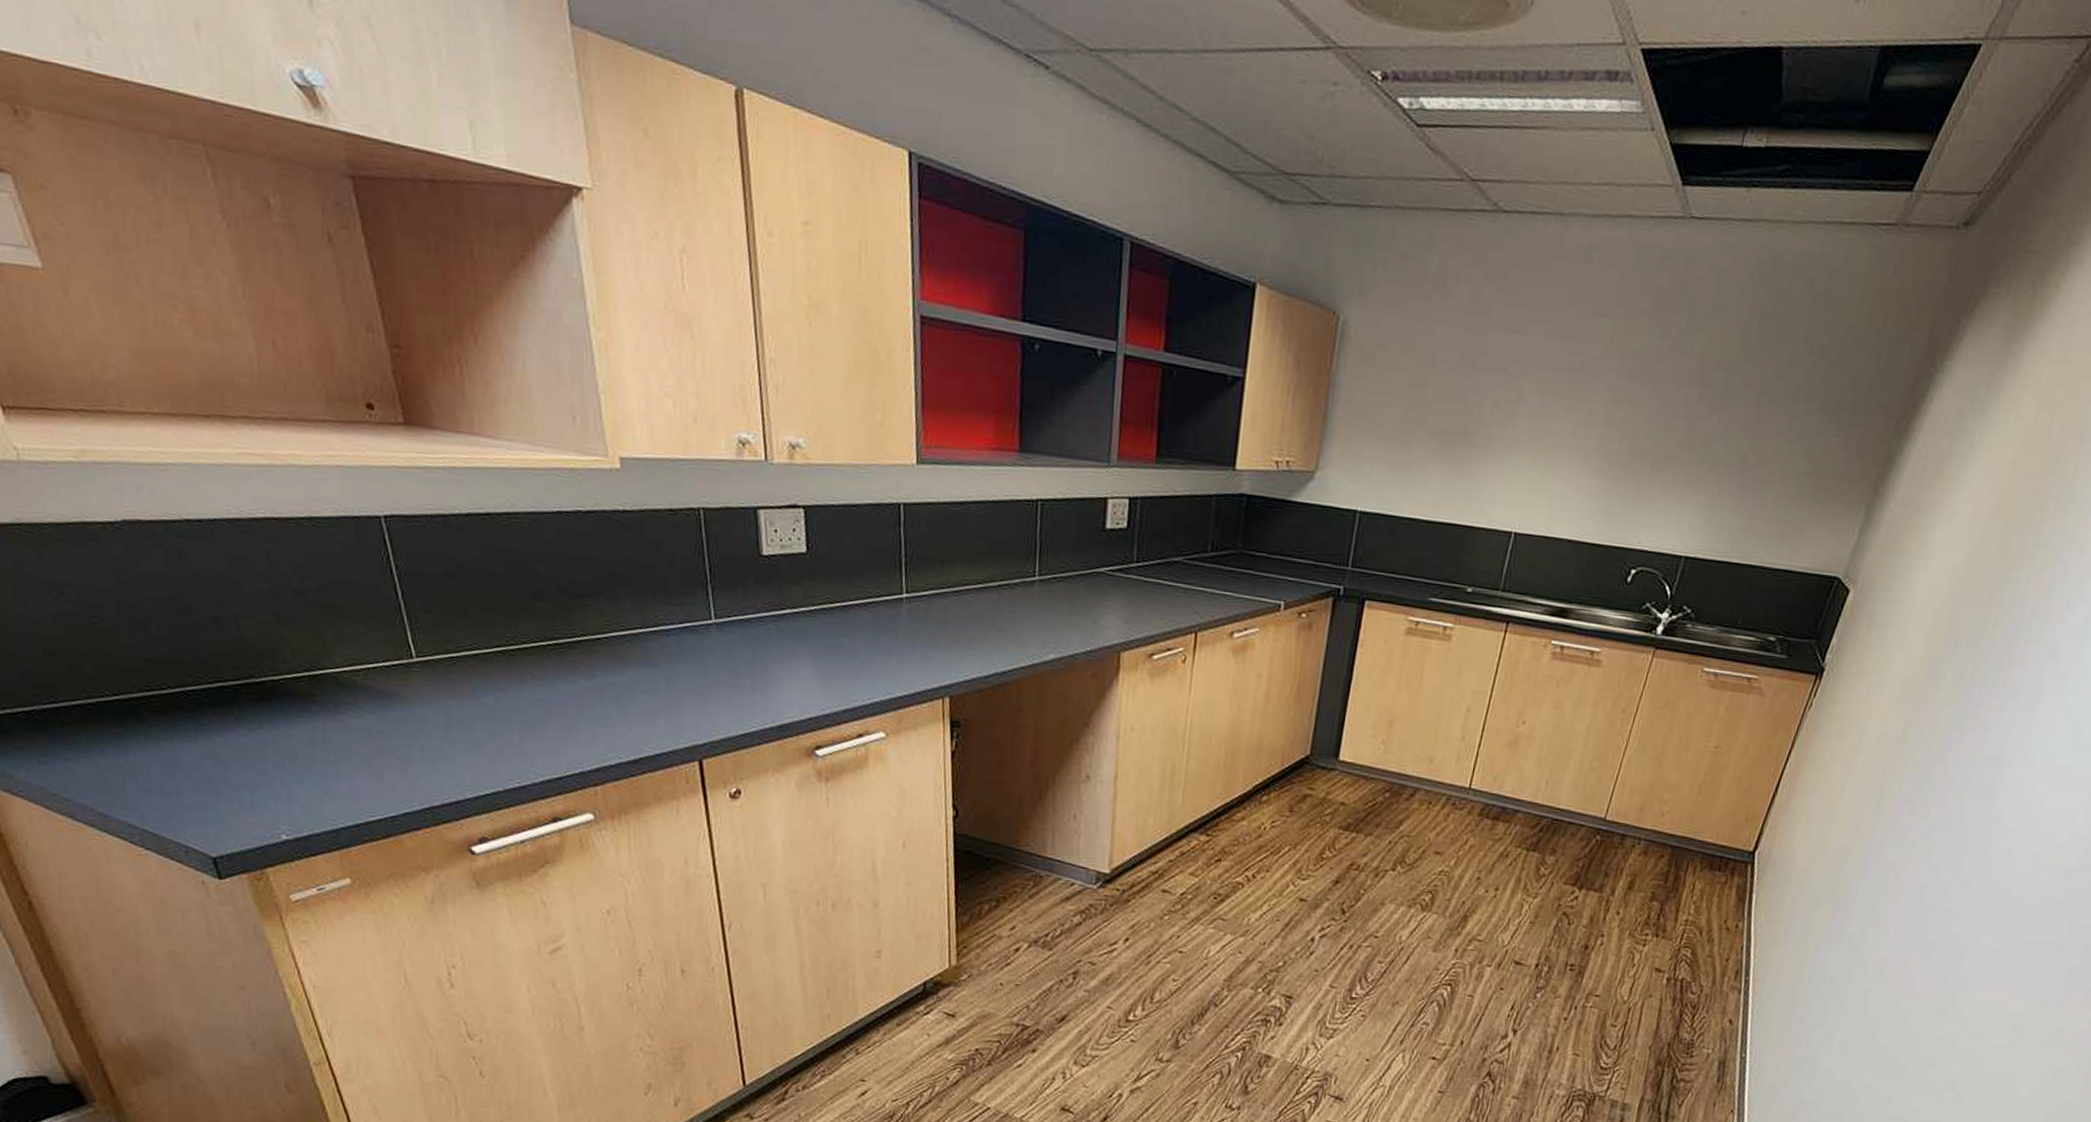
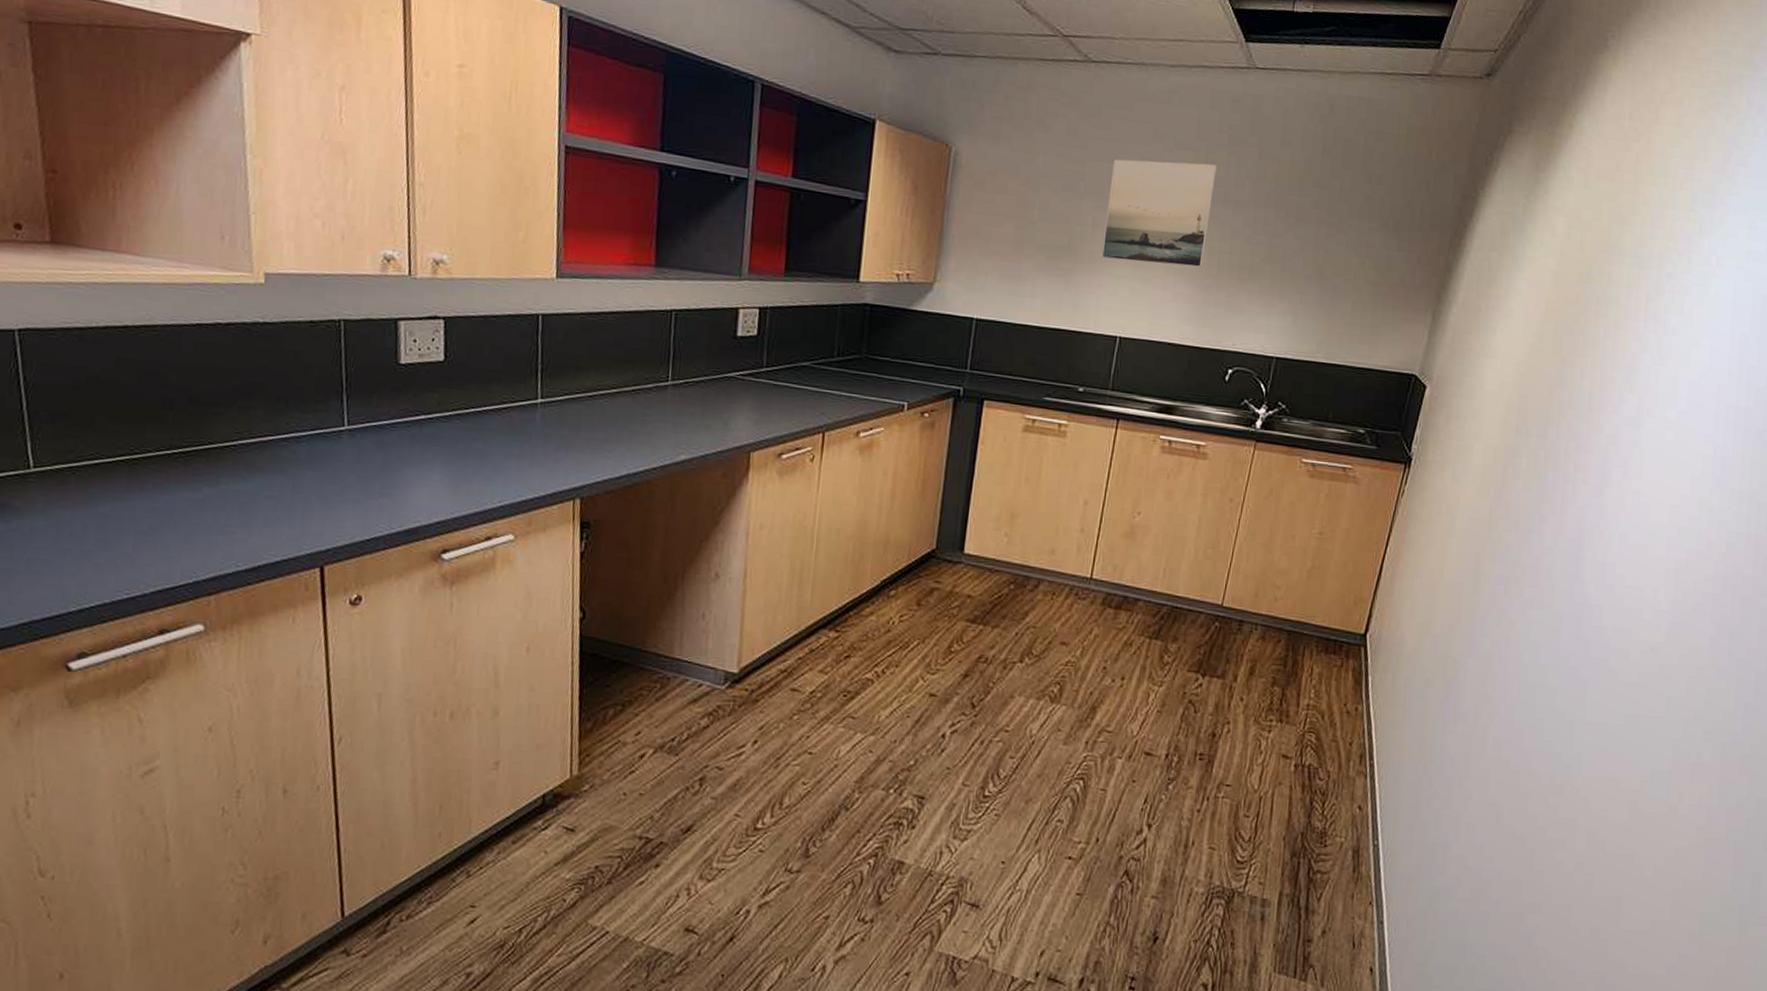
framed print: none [1499,328,1637,455] -> present [1101,158,1217,267]

